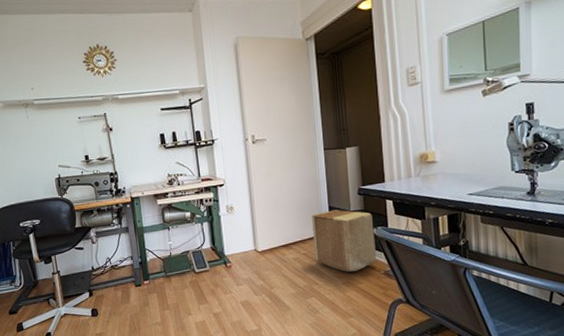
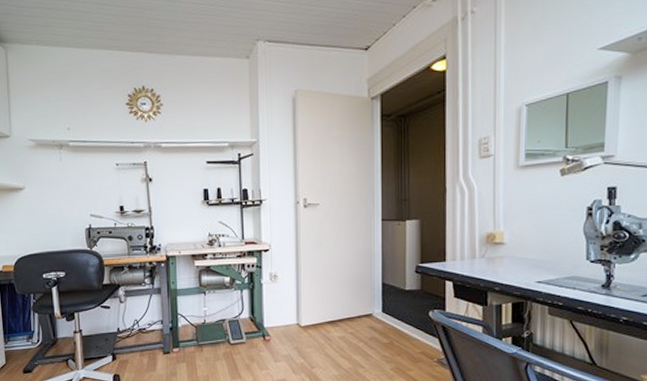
cardboard box: present [312,209,376,272] -> none [363,287,430,357]

